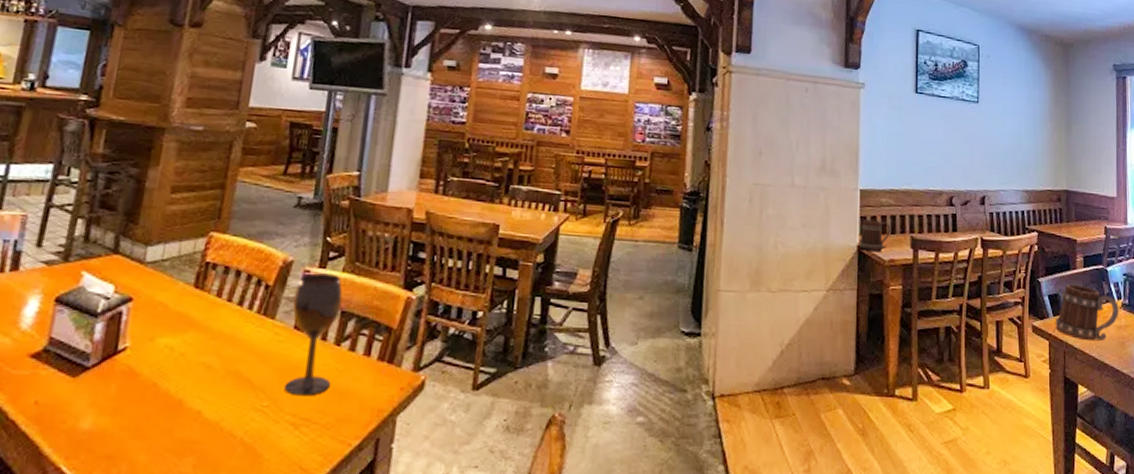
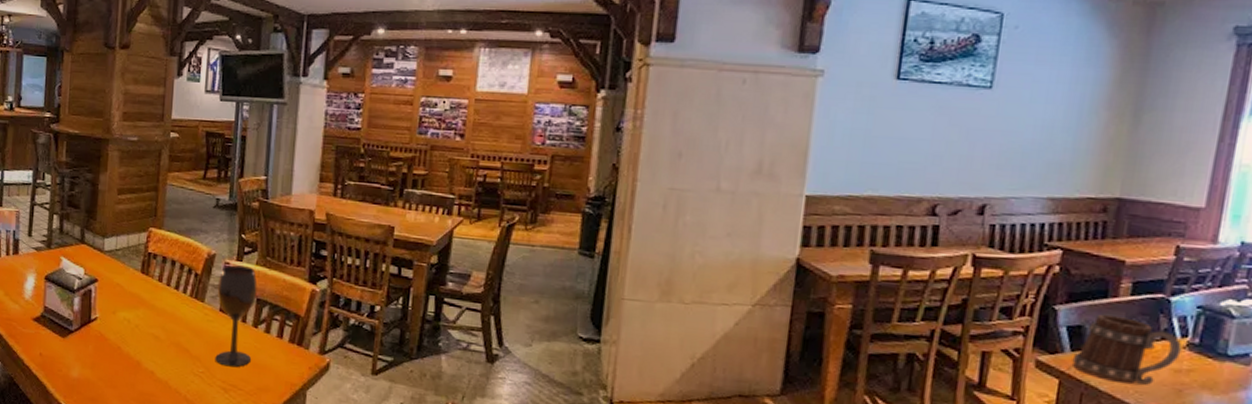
beer mug: present [859,219,890,252] -> none [799,229,843,267]

